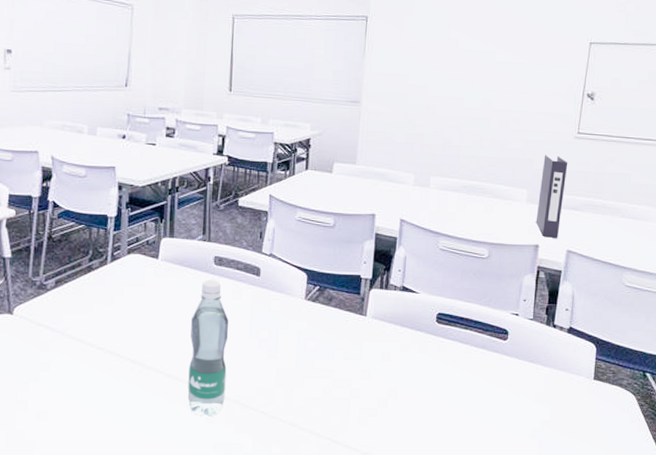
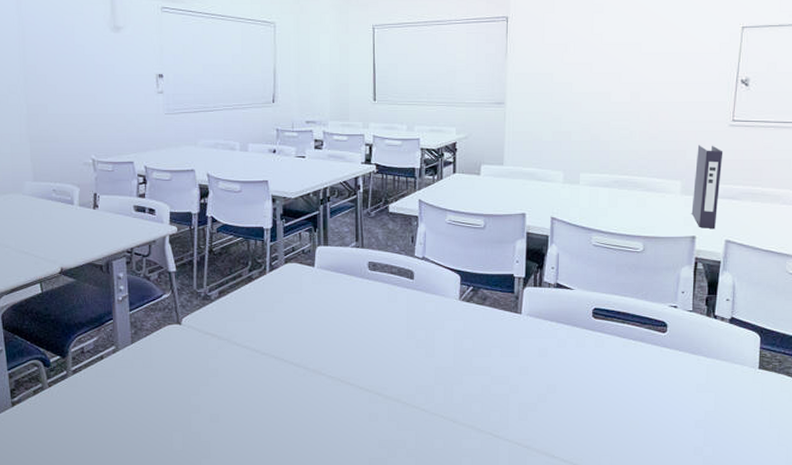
bottle: present [187,279,228,417] -> none [350,284,386,415]

